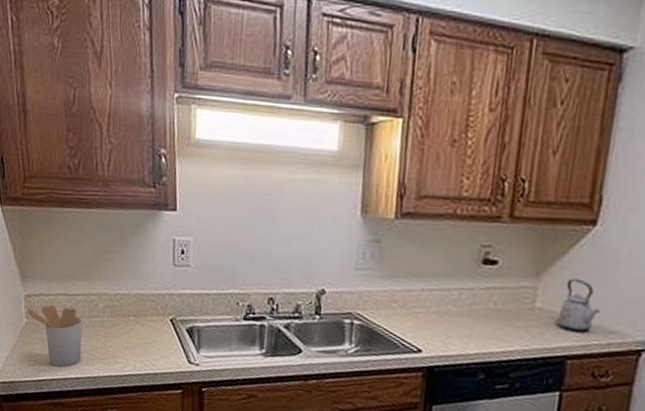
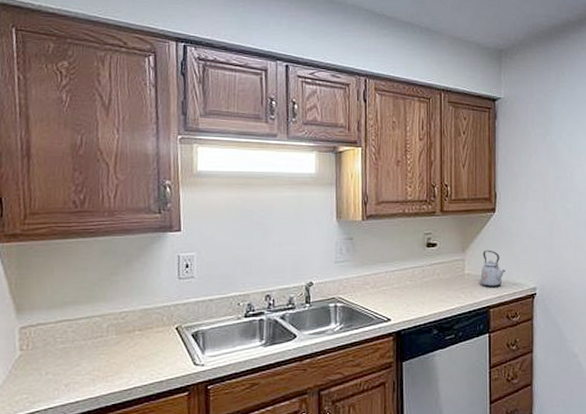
utensil holder: present [27,305,82,367] -> none [21,333,84,395]

